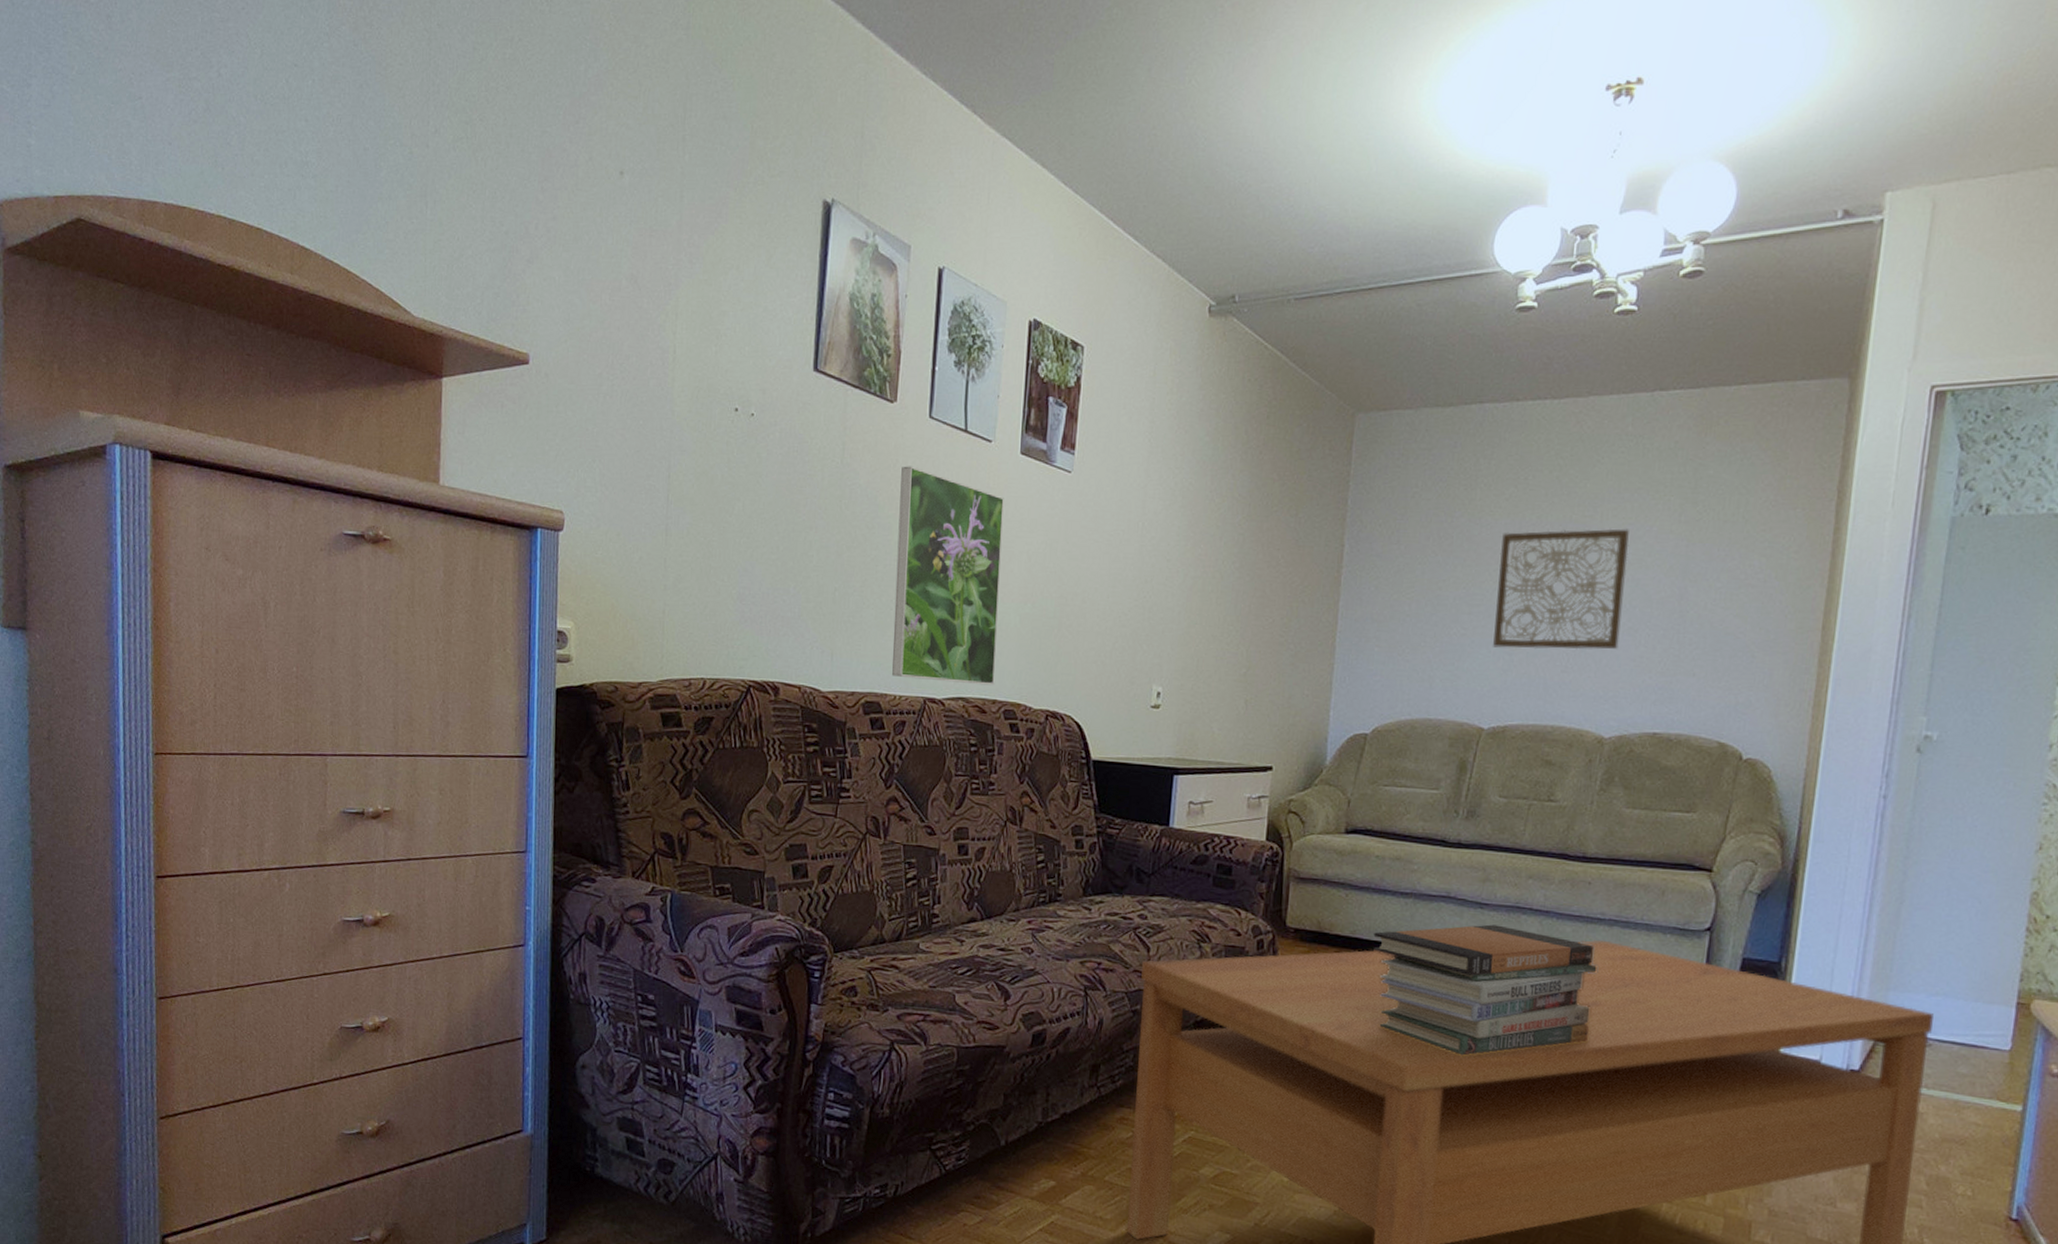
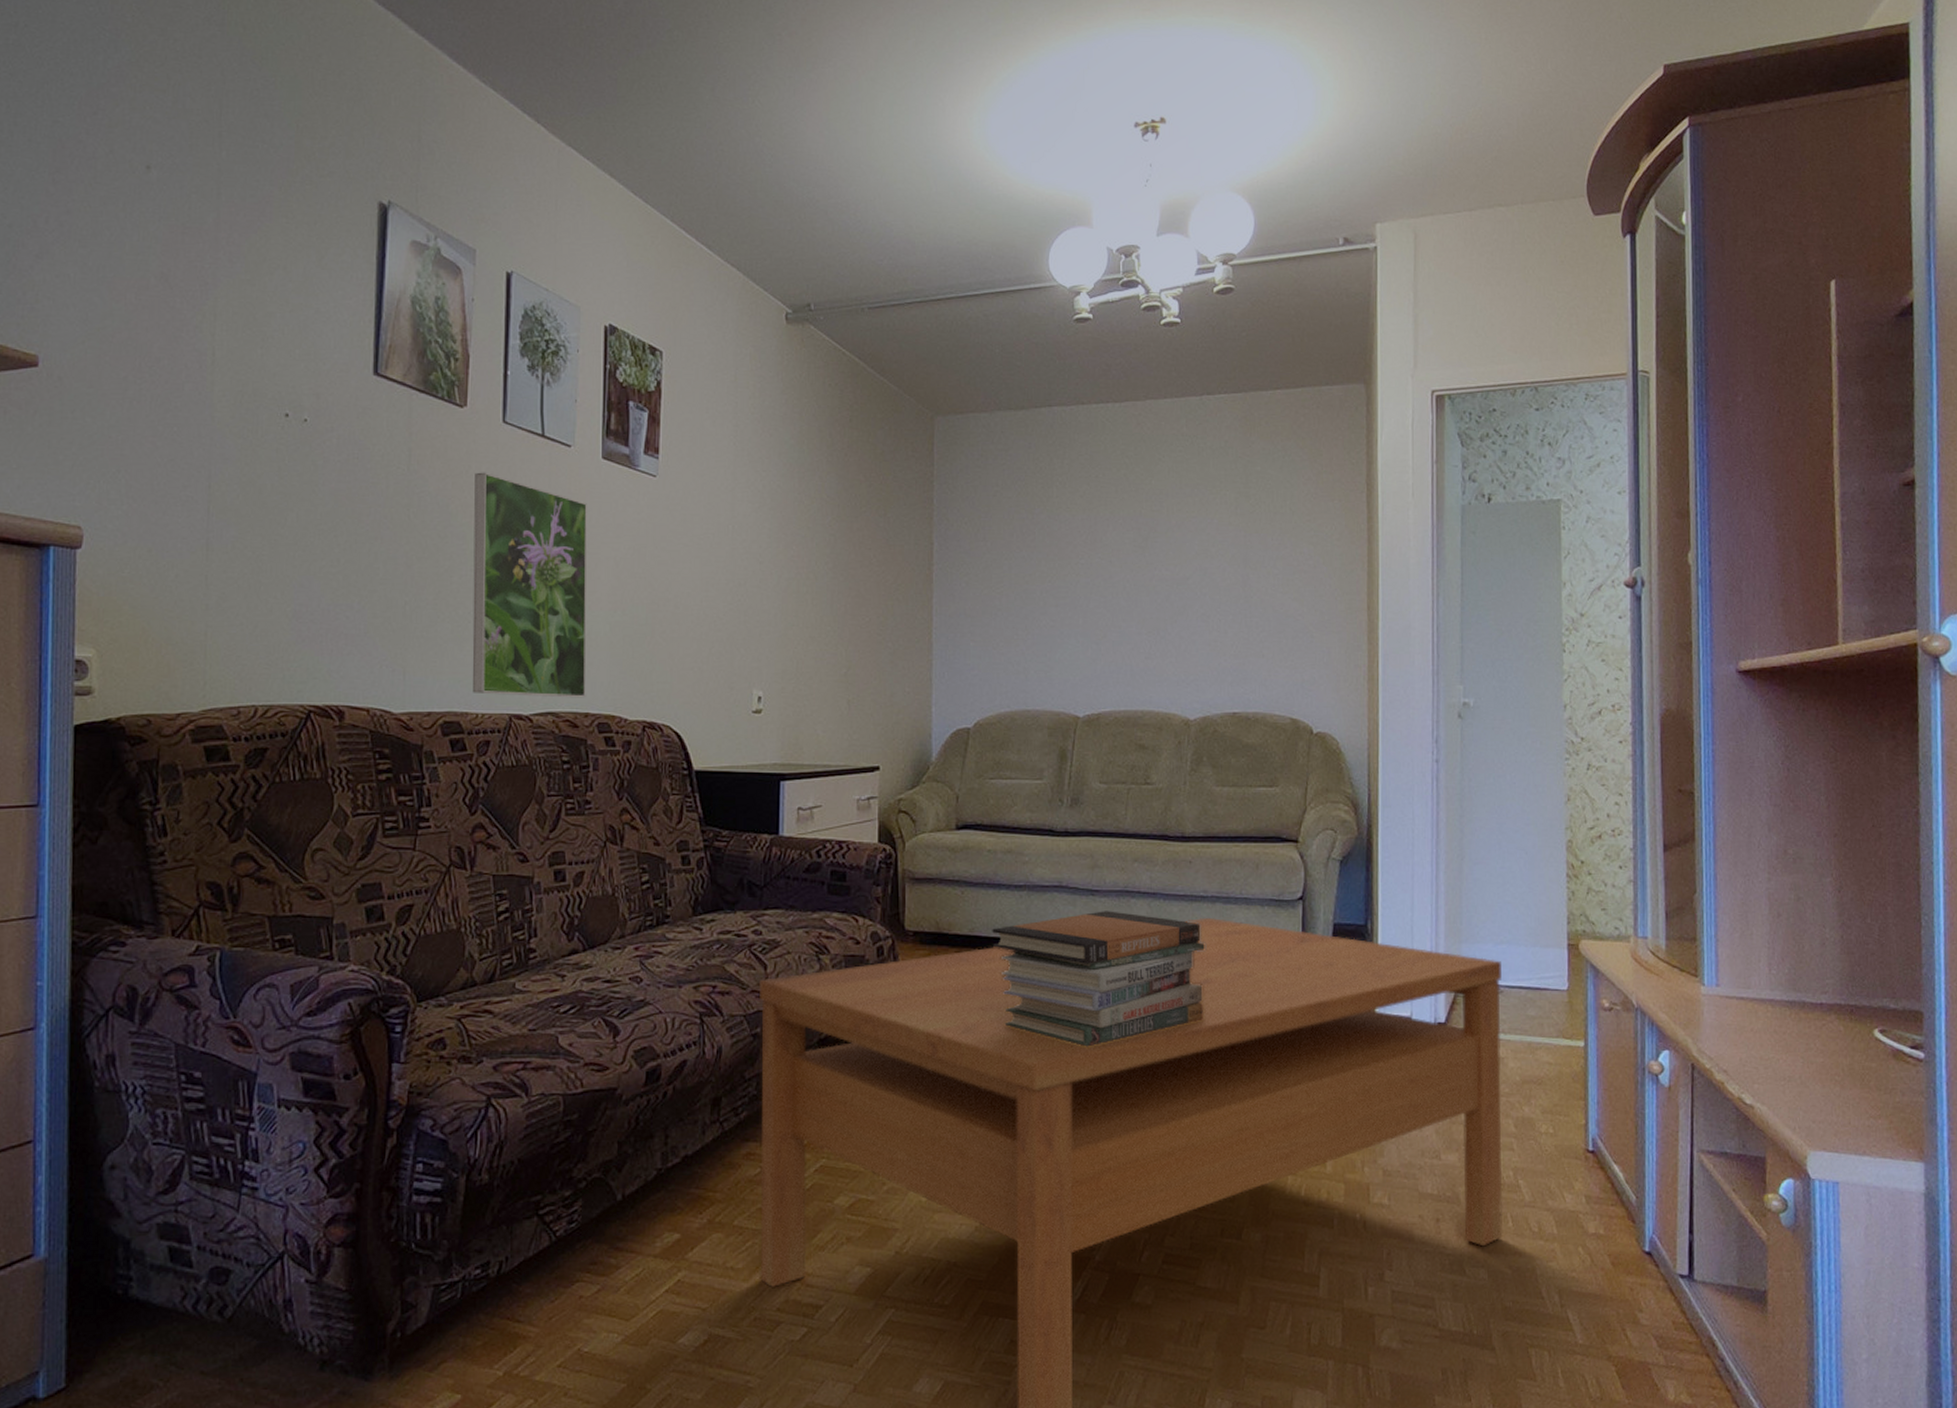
wall art: present [1493,529,1629,650] -> none [1079,522,1195,638]

